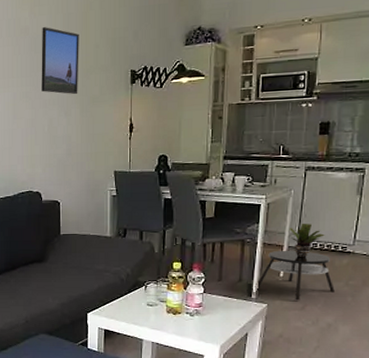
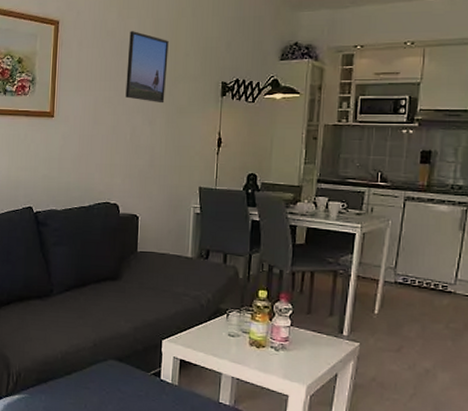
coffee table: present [254,250,335,301] -> none [346,284,434,342]
potted plant: present [290,223,325,258] -> none [386,256,424,295]

